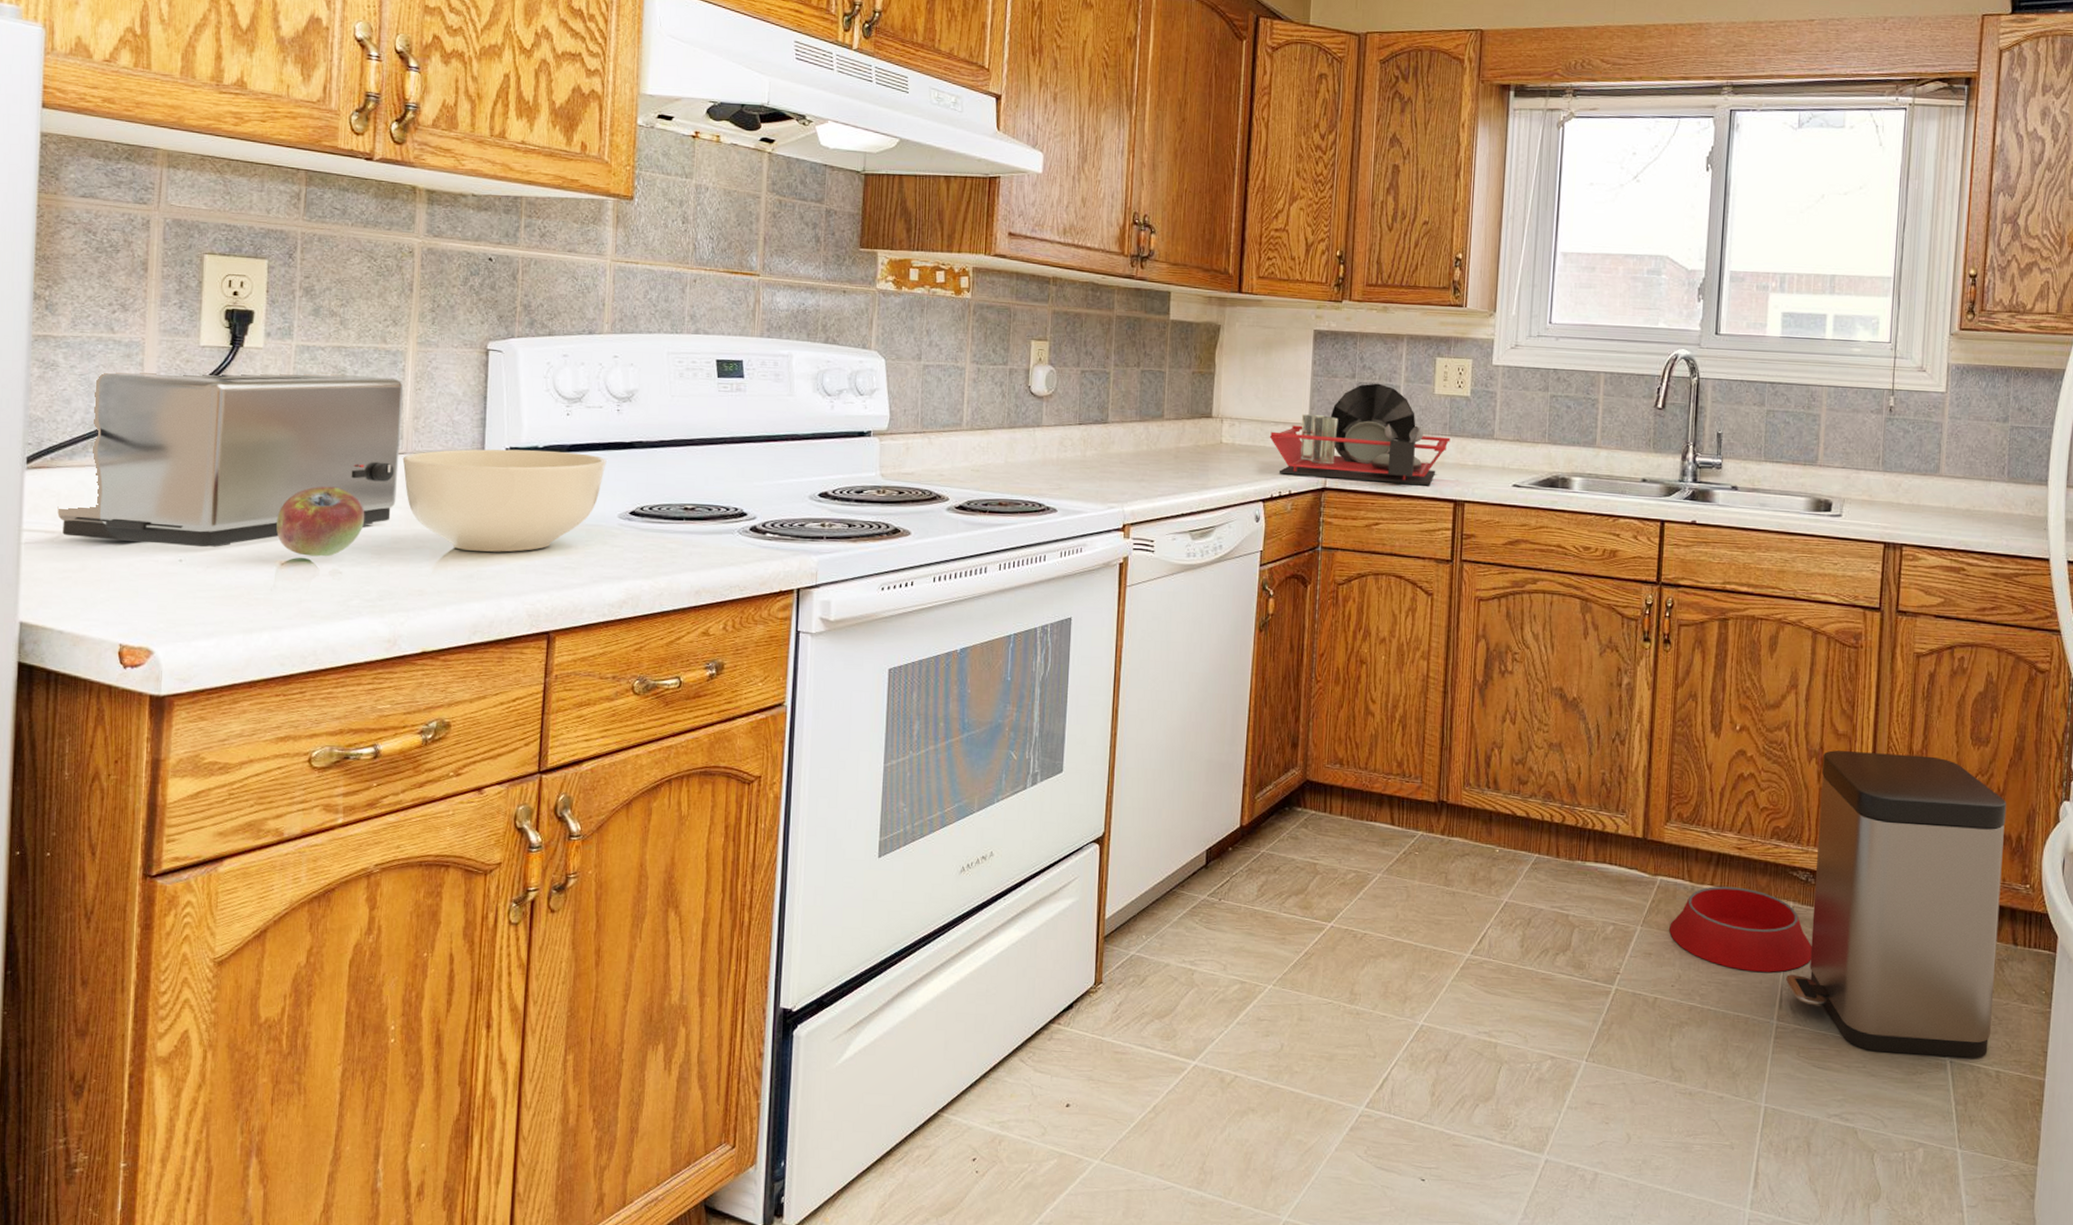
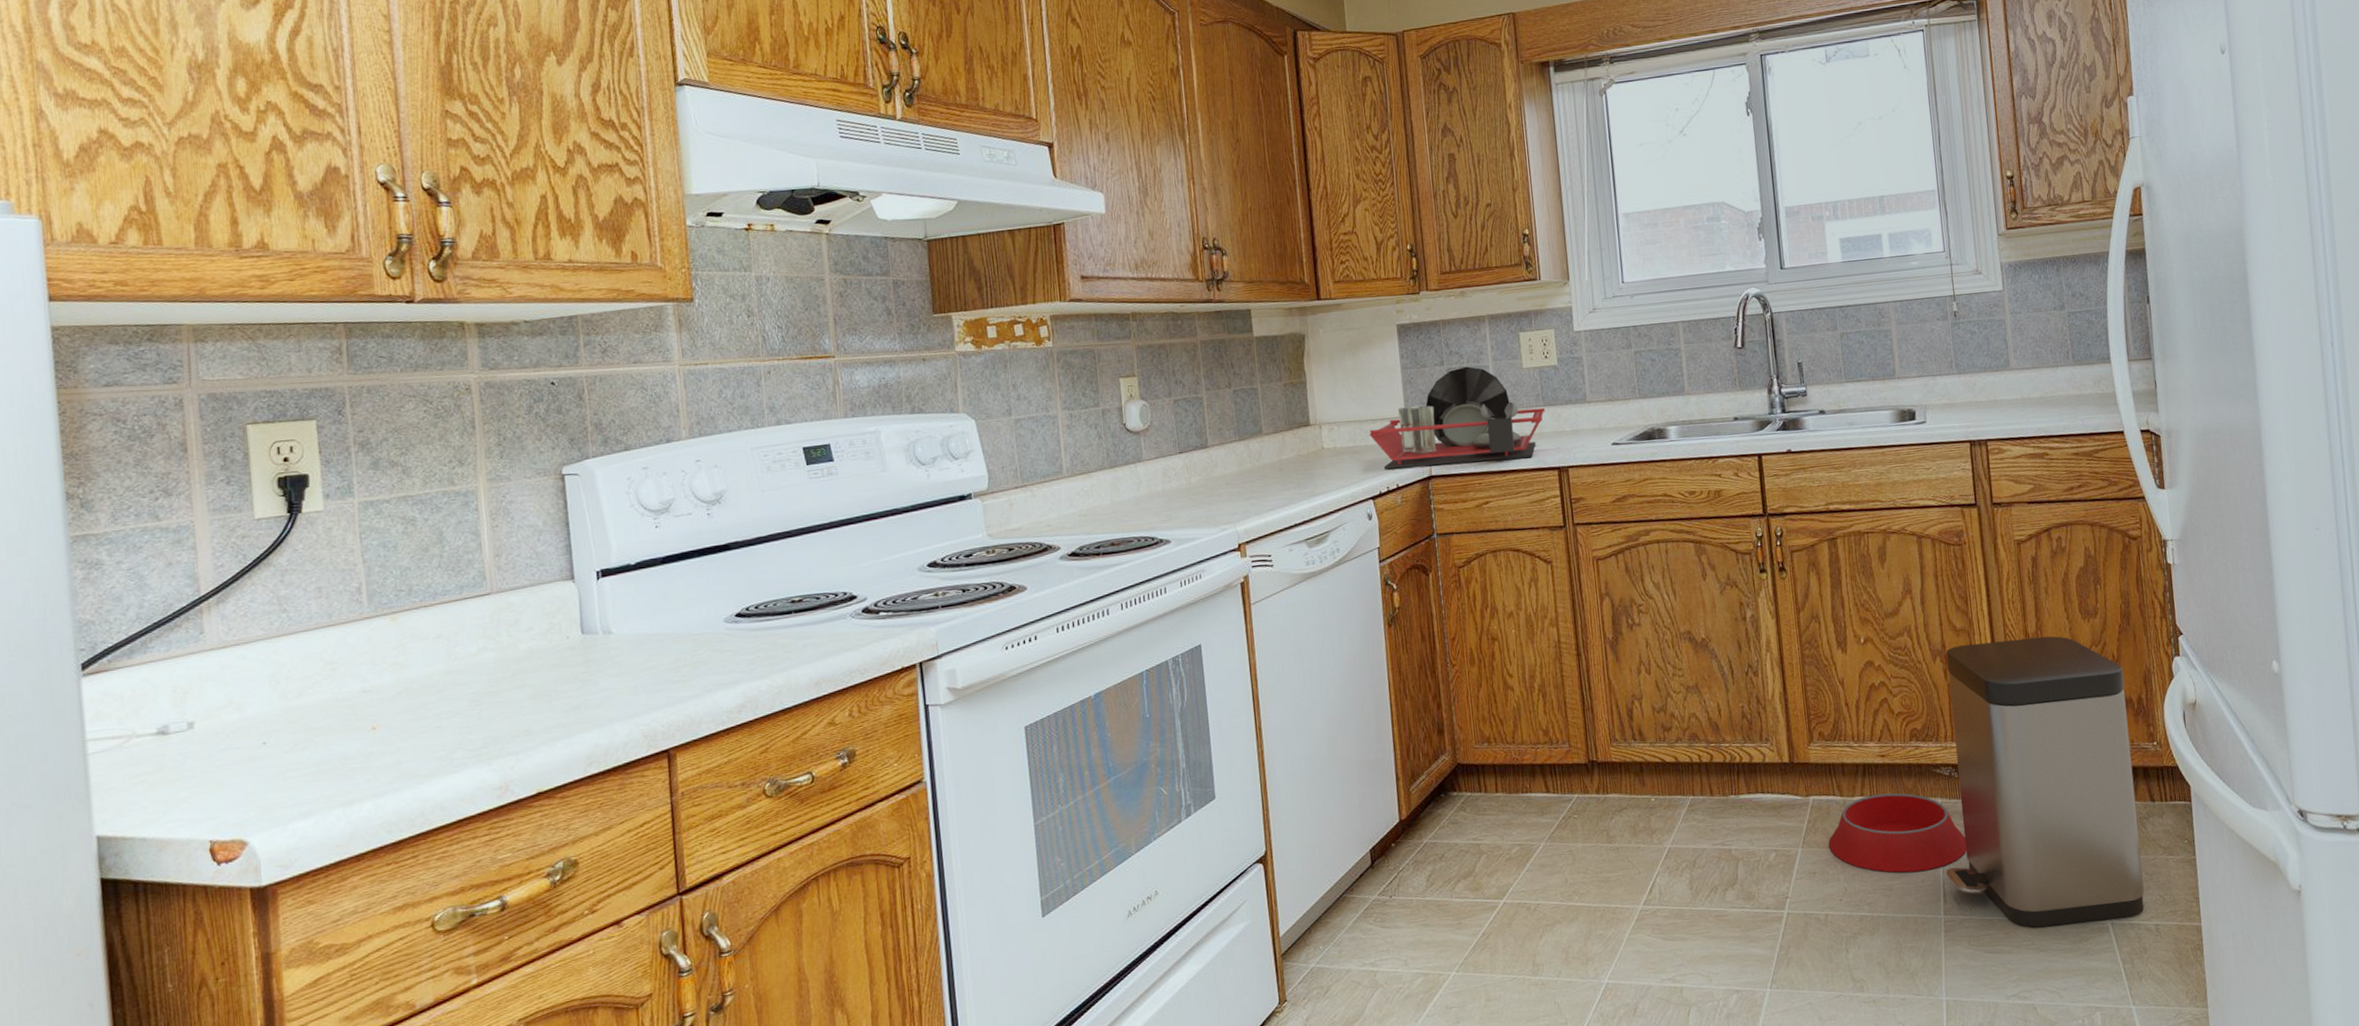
toaster: present [57,370,404,548] -> none [122,519,488,739]
fruit: present [276,486,365,557] -> none [362,639,458,716]
bowl: present [402,449,607,552] -> none [488,563,704,682]

